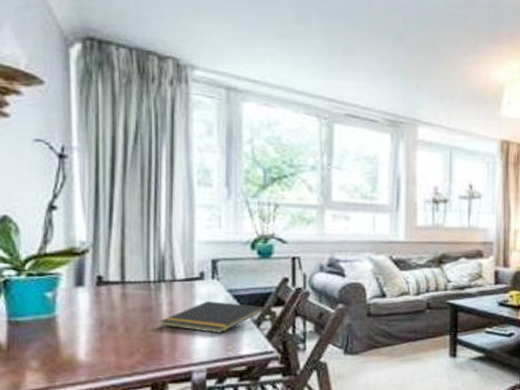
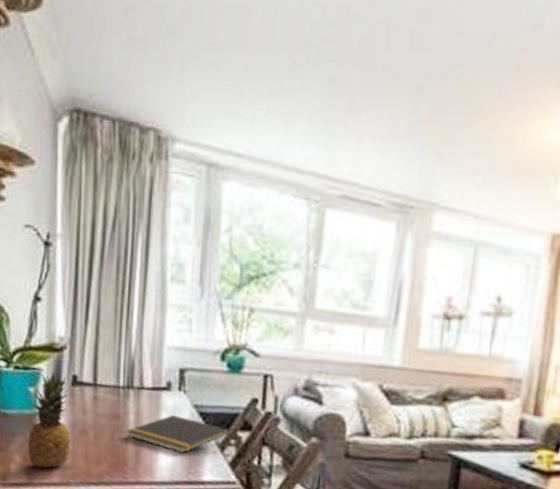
fruit: none [46,274,98,370] -> present [27,371,71,469]

